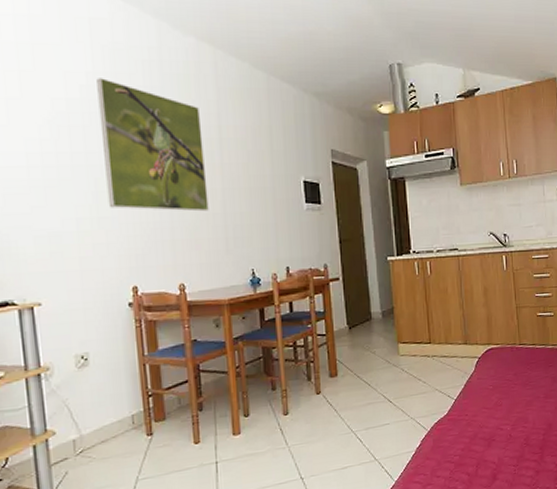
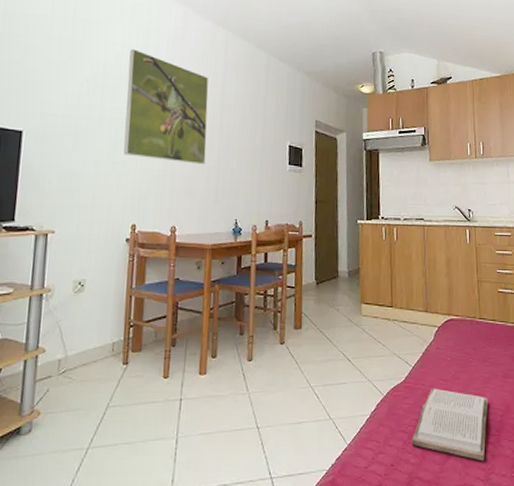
book: none [458,417,531,478] -> present [411,388,488,461]

